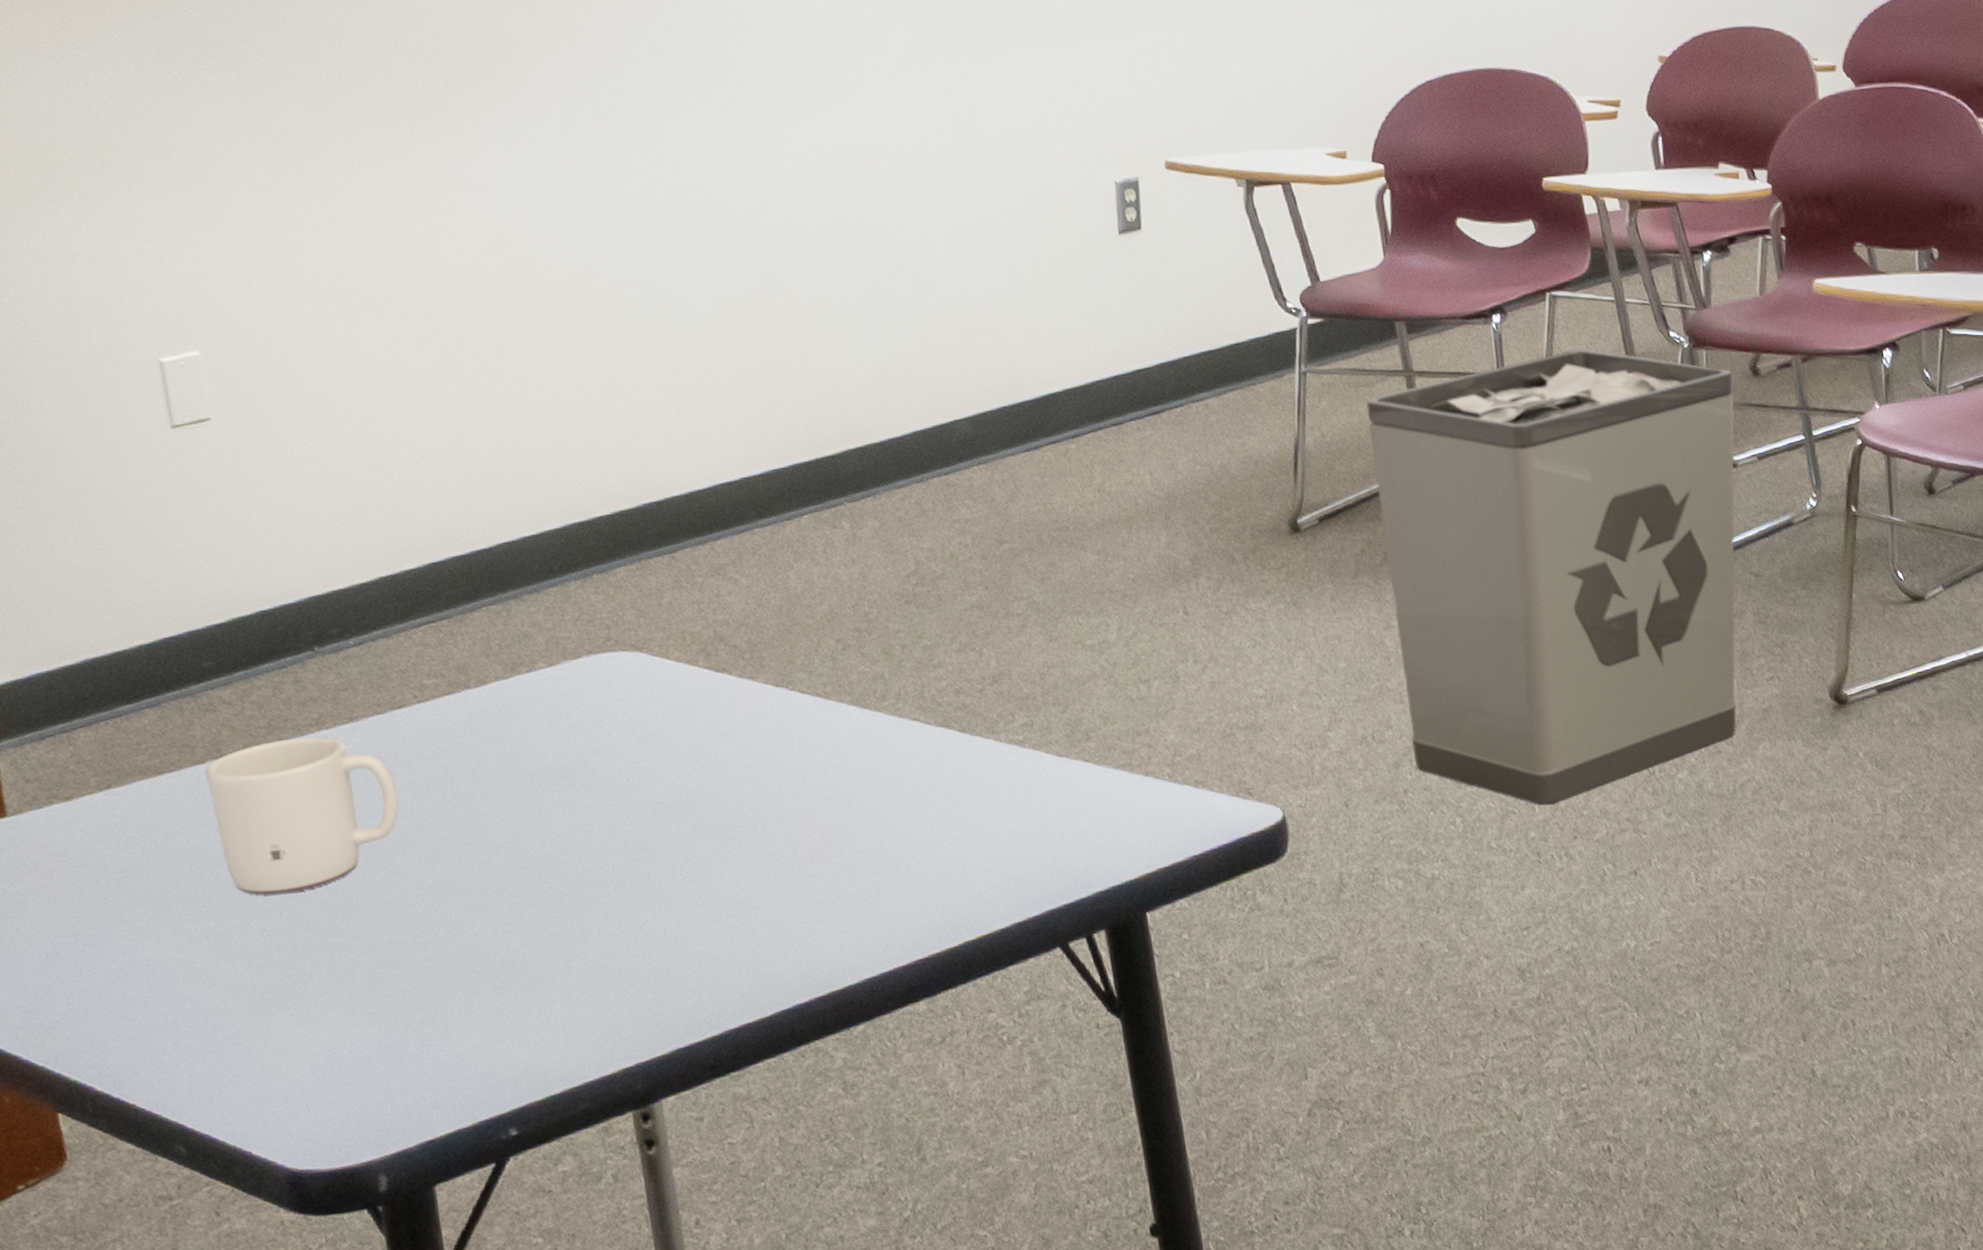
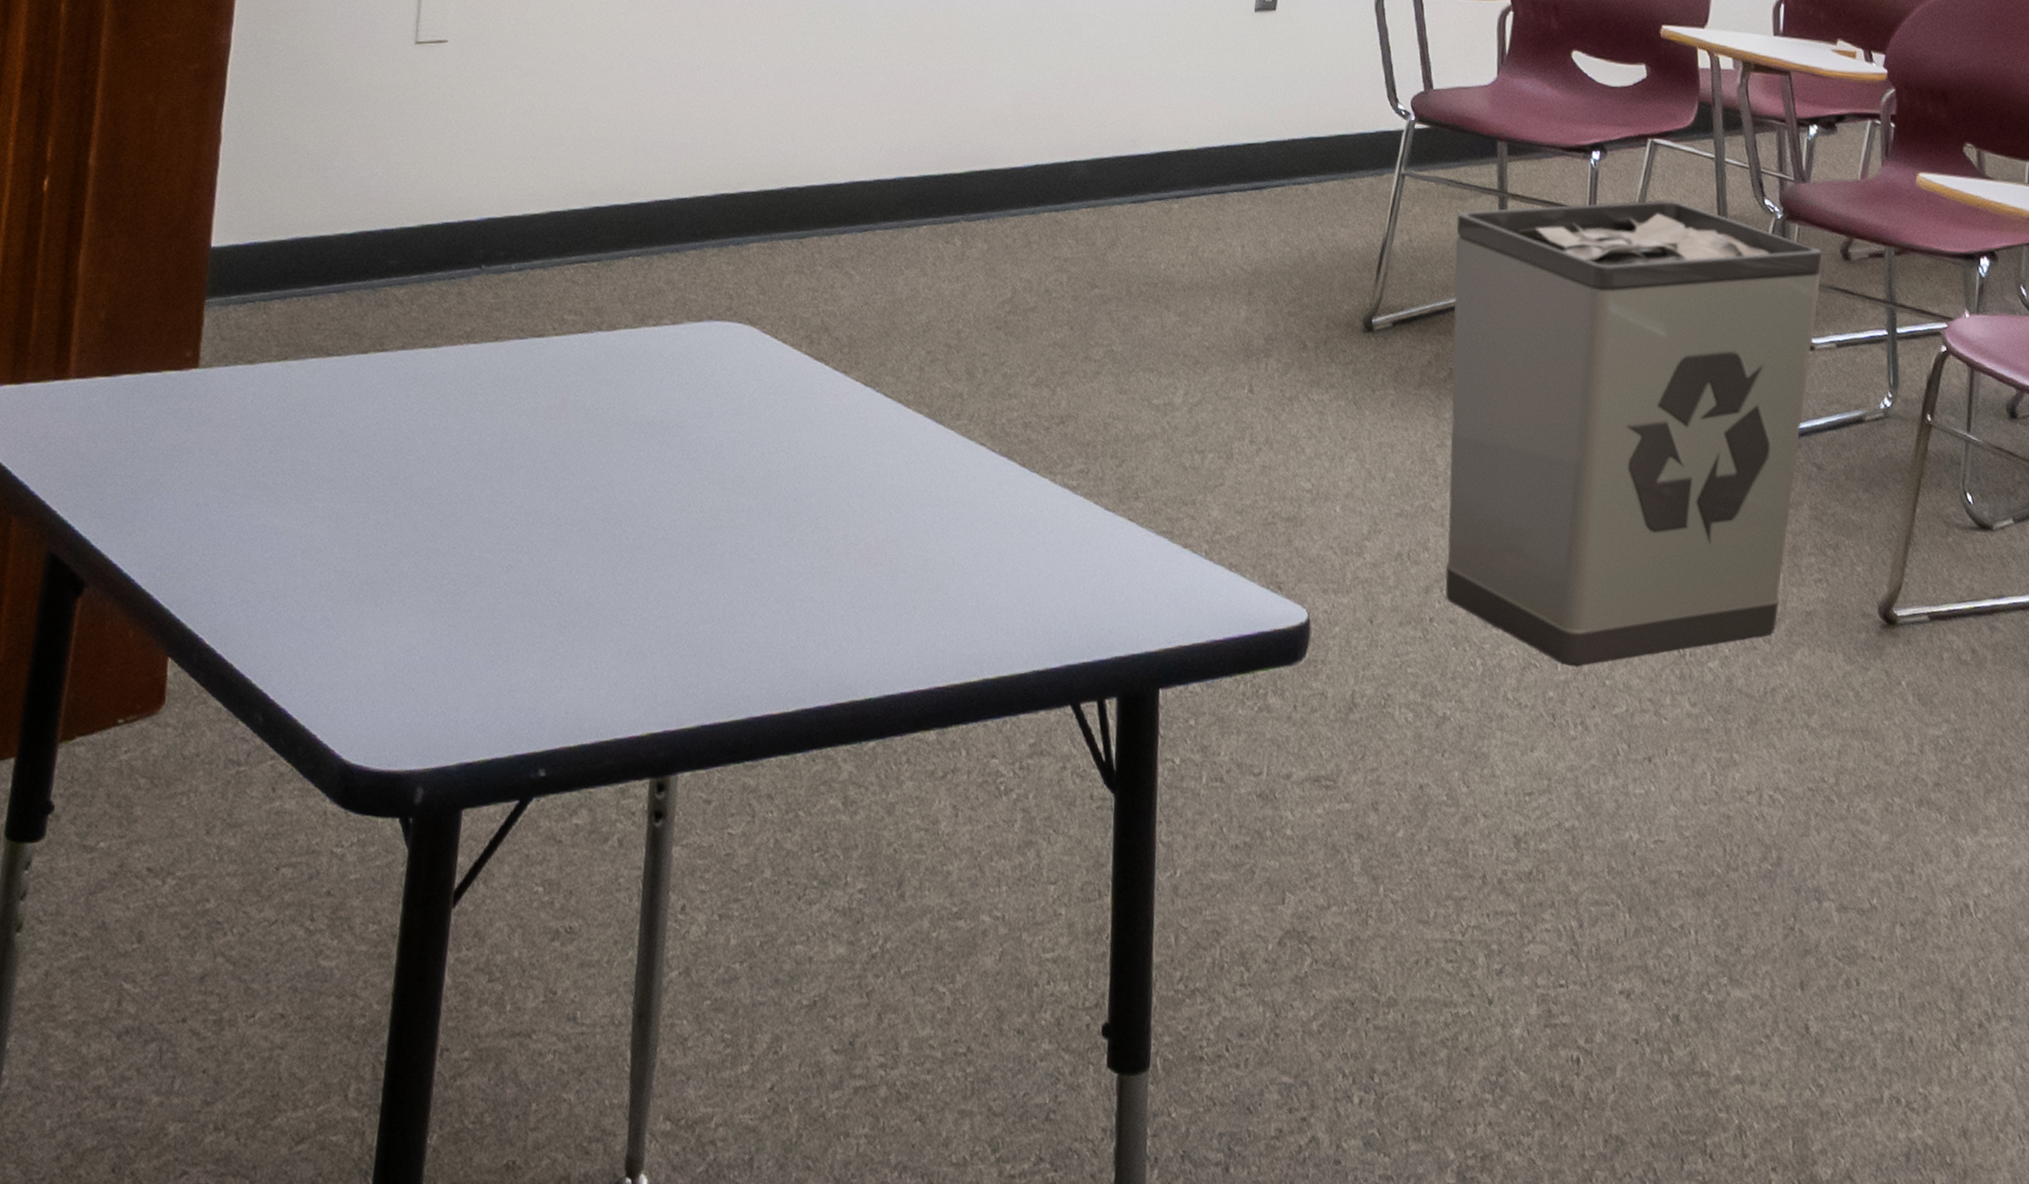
mug: present [205,736,399,895] -> none [362,345,520,492]

